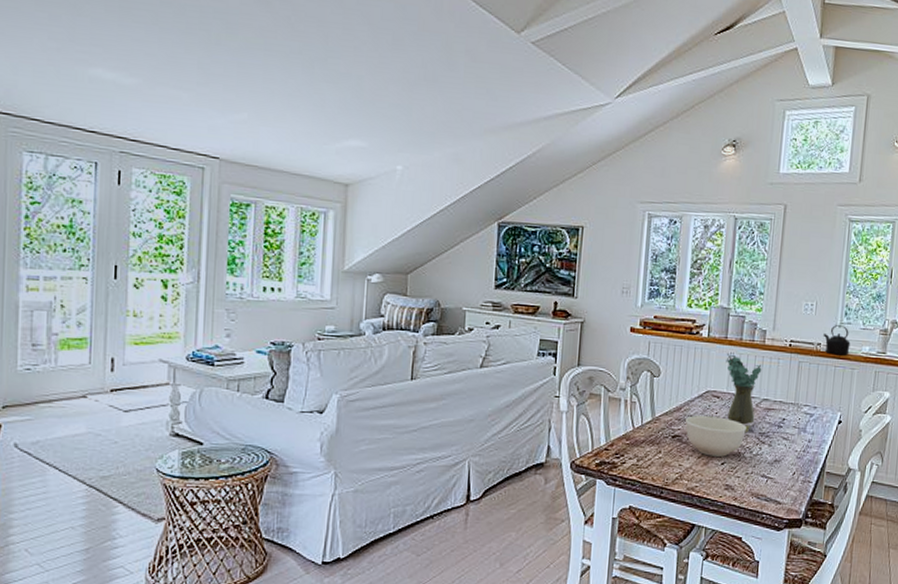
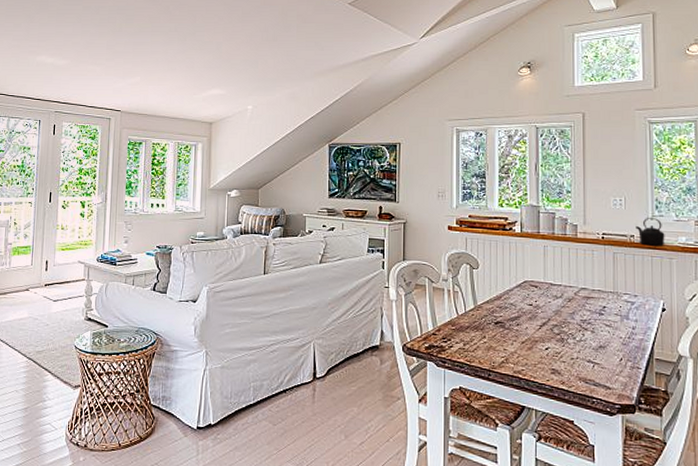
bowl: present [685,415,746,457] -> none [506,304,567,342]
vase: present [726,352,762,433] -> none [540,246,577,320]

